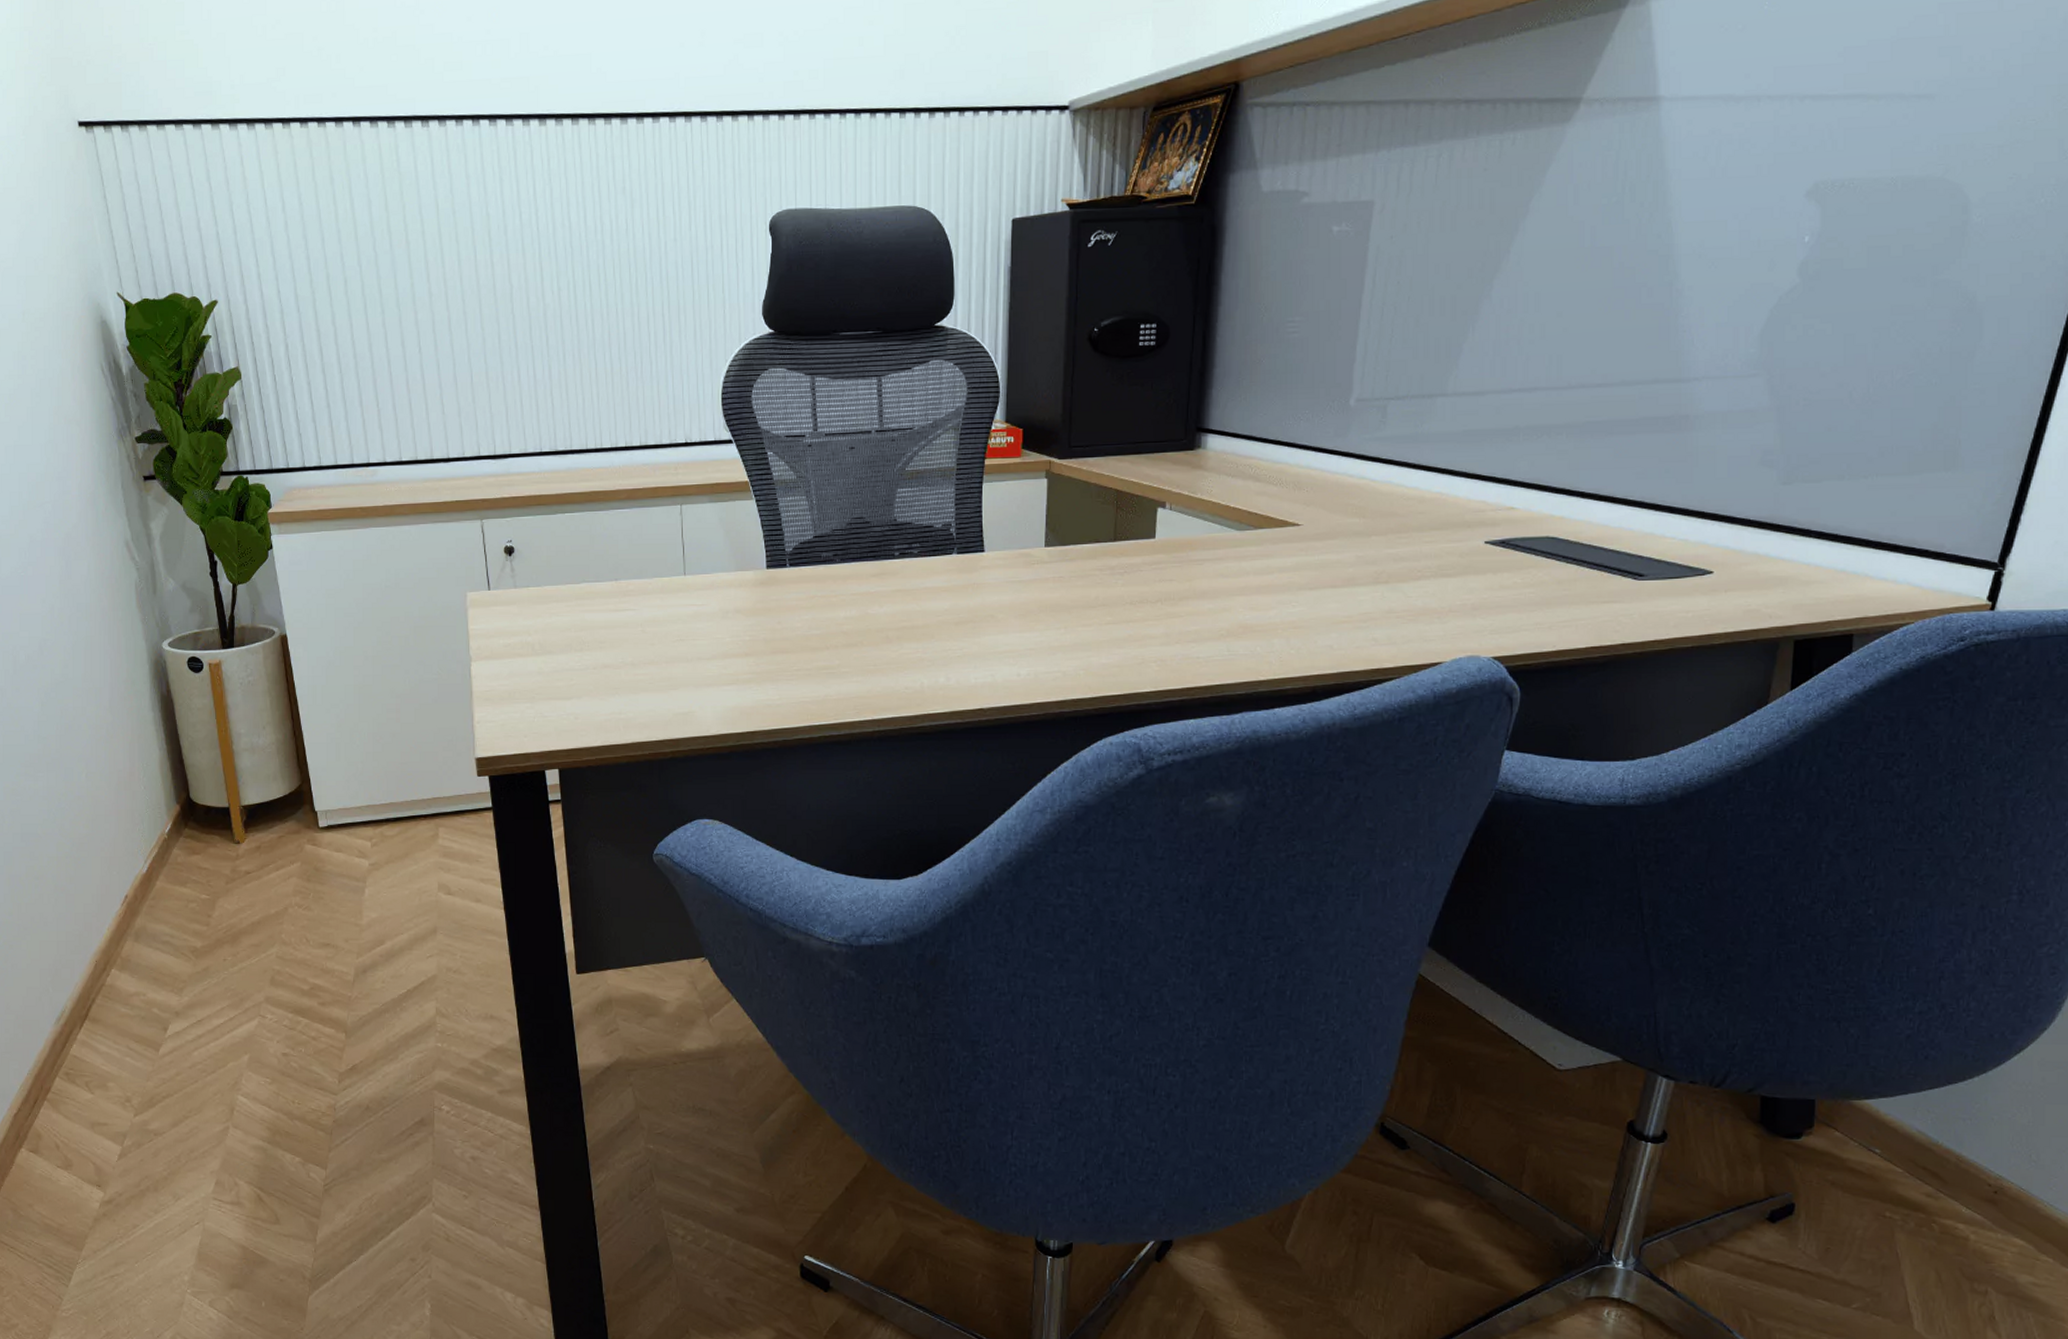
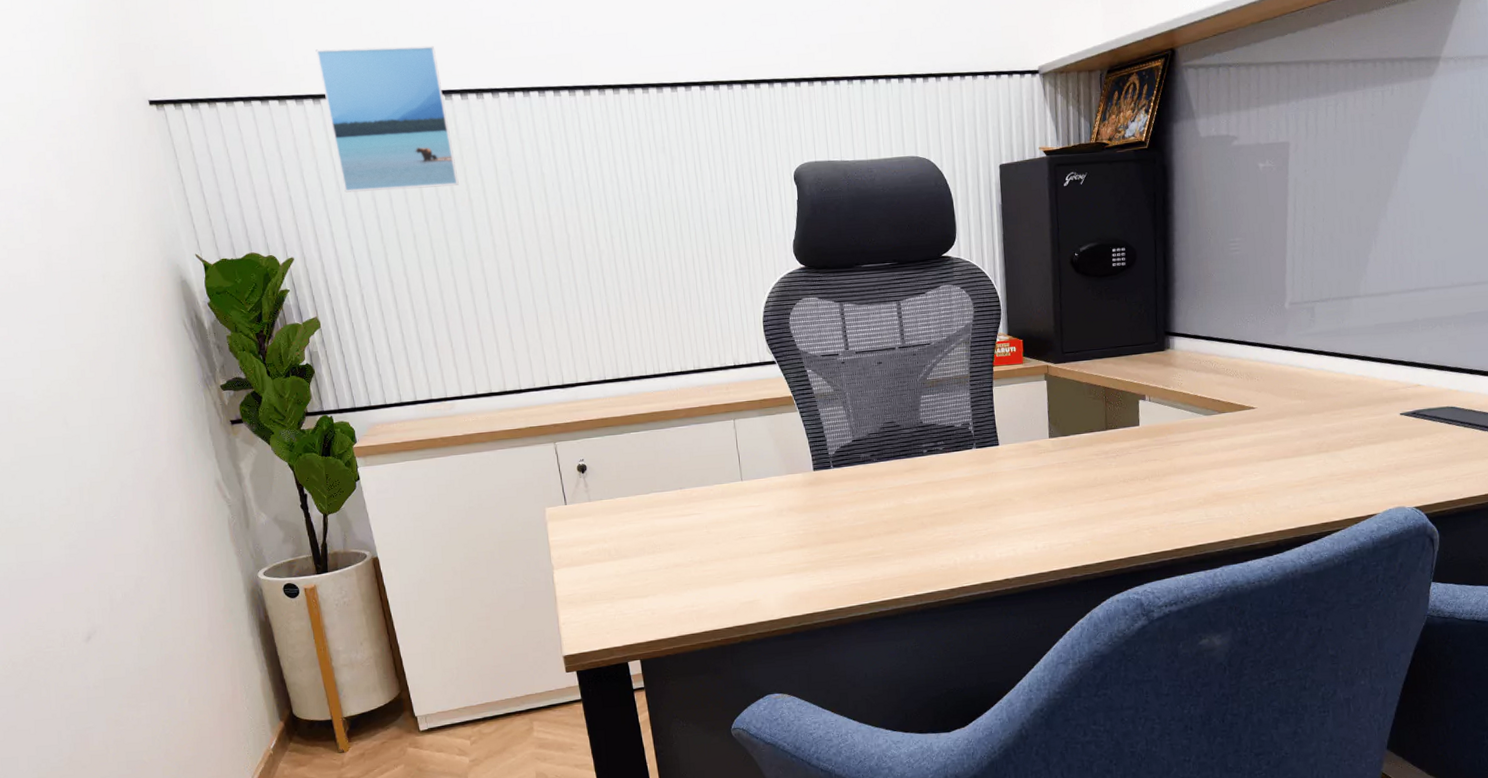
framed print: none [253,65,396,230] -> present [315,45,459,193]

